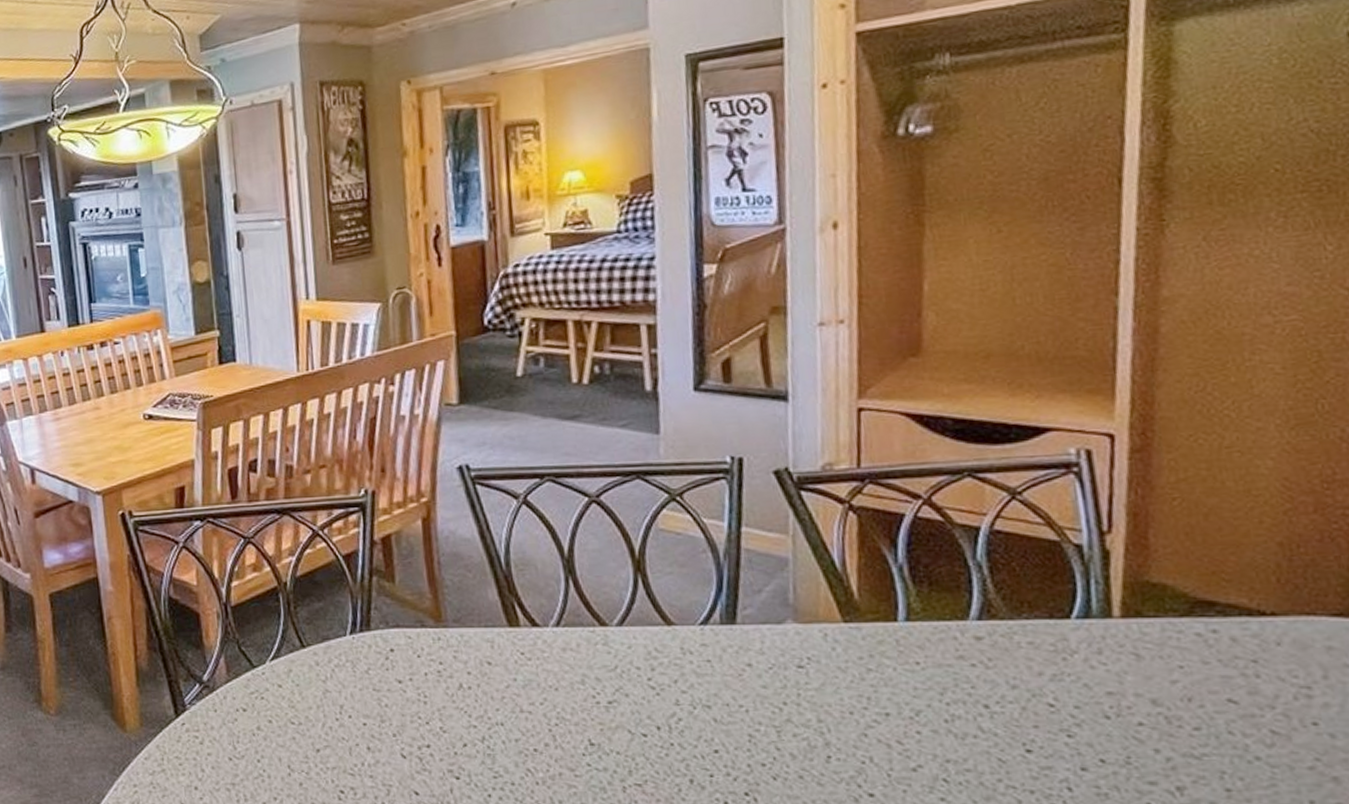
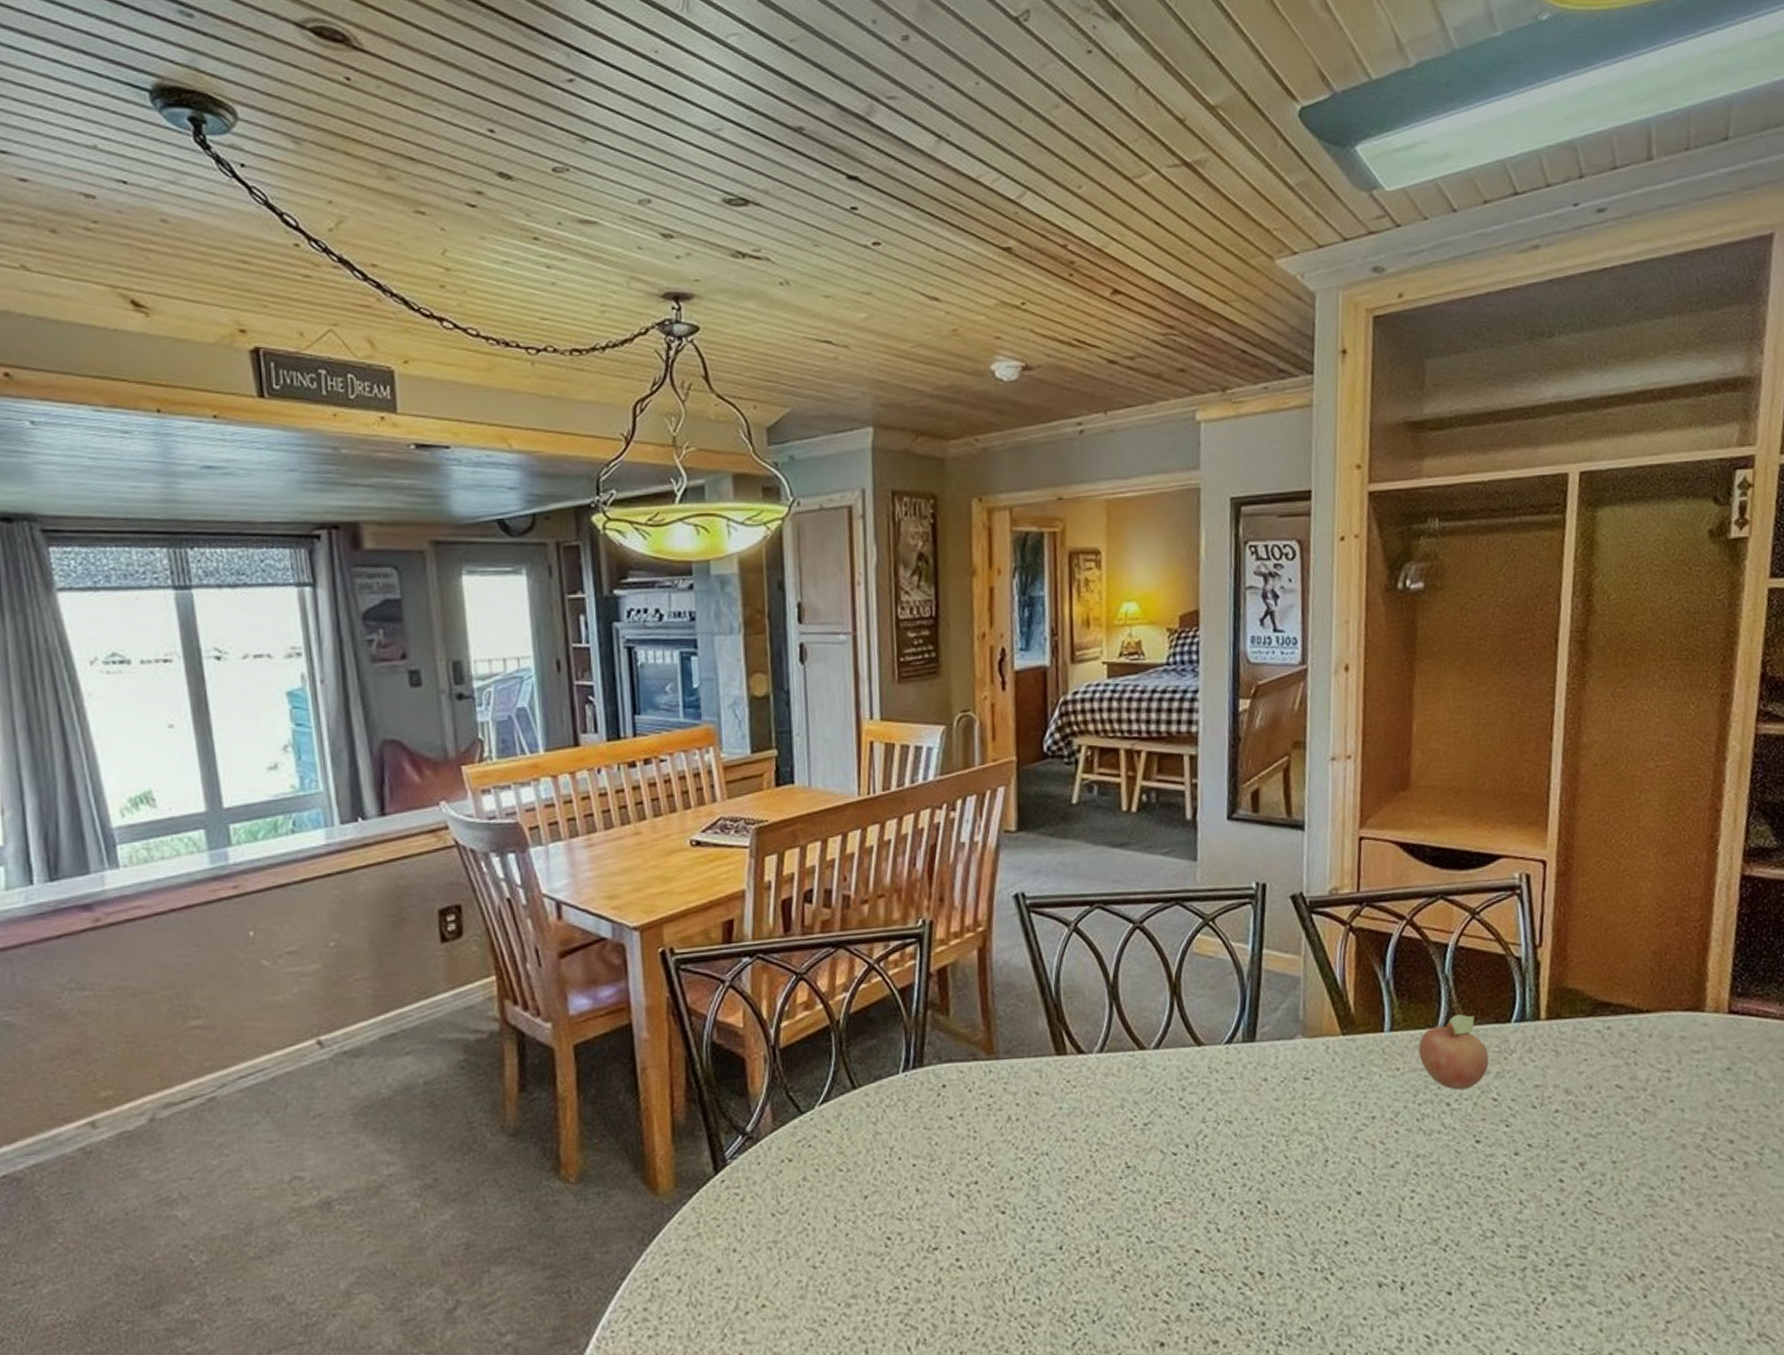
fruit: none [944,606,1042,691] -> present [1418,1014,1489,1090]

